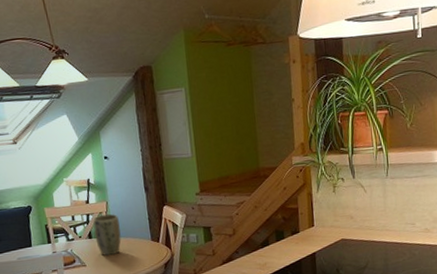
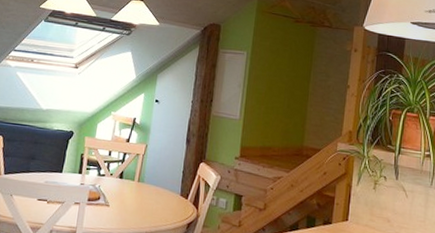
plant pot: present [93,213,121,256] -> none [125,156,154,202]

